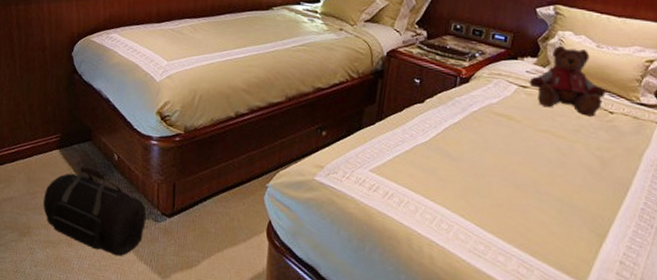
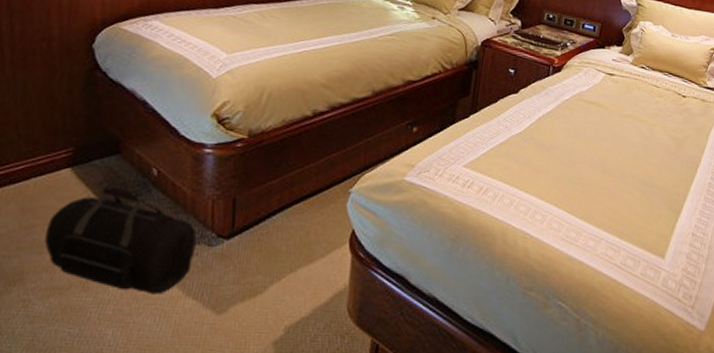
teddy bear: present [529,45,606,117] -> none [615,34,680,101]

